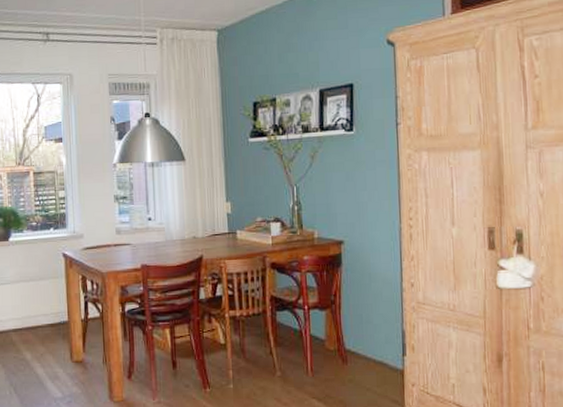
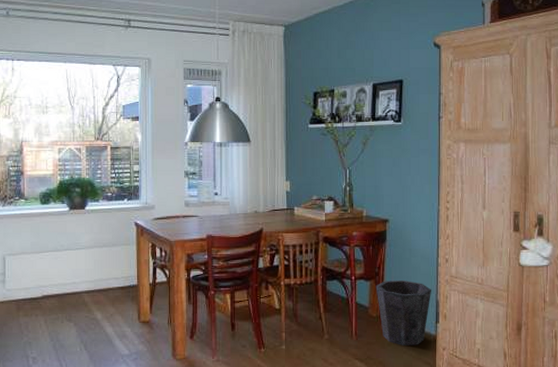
waste bin: none [332,309,397,382] -> present [375,280,432,345]

